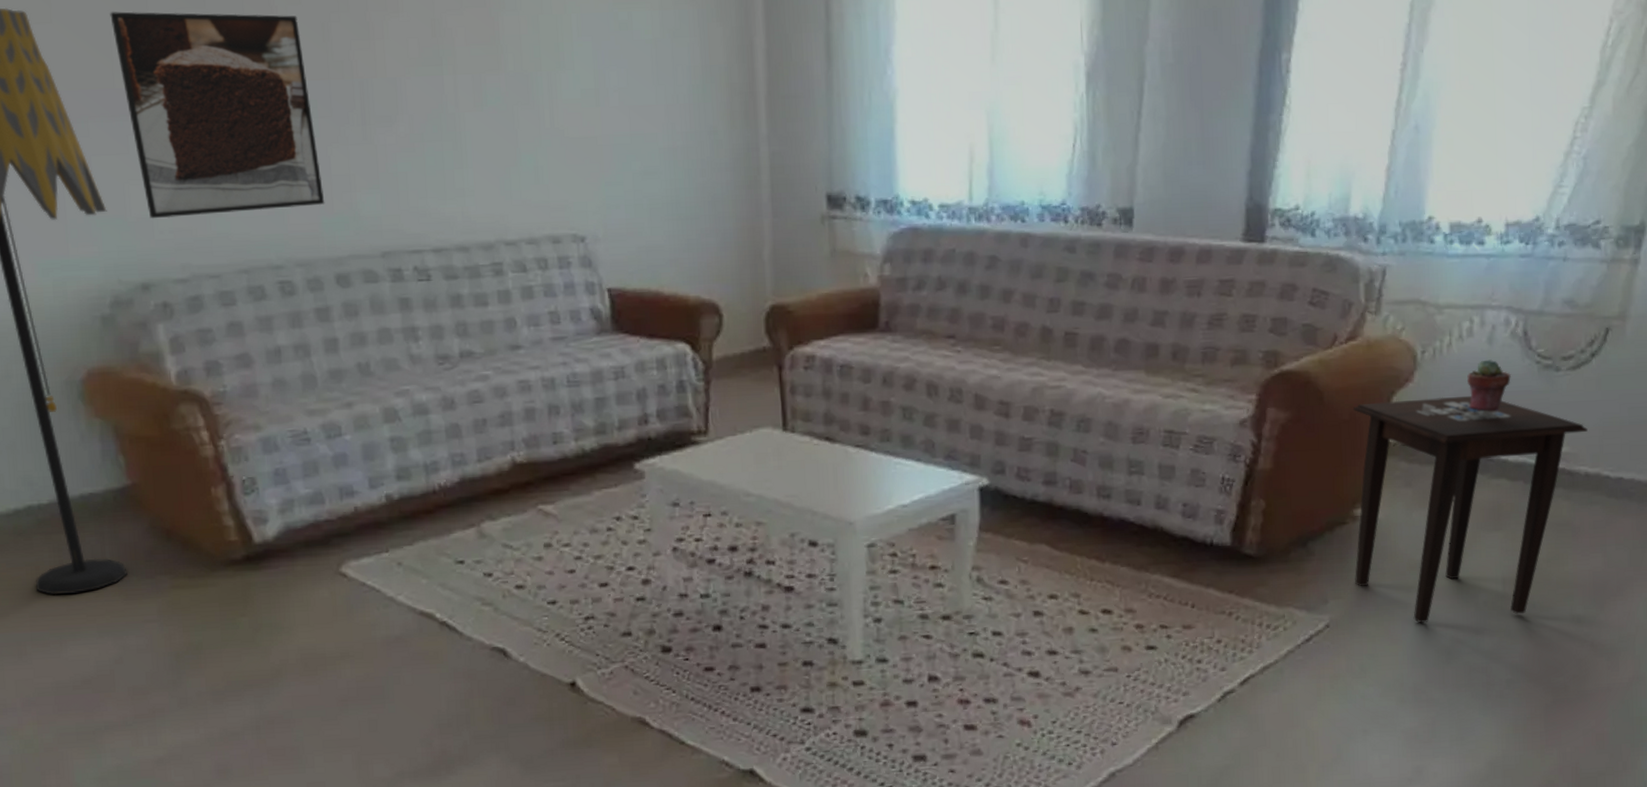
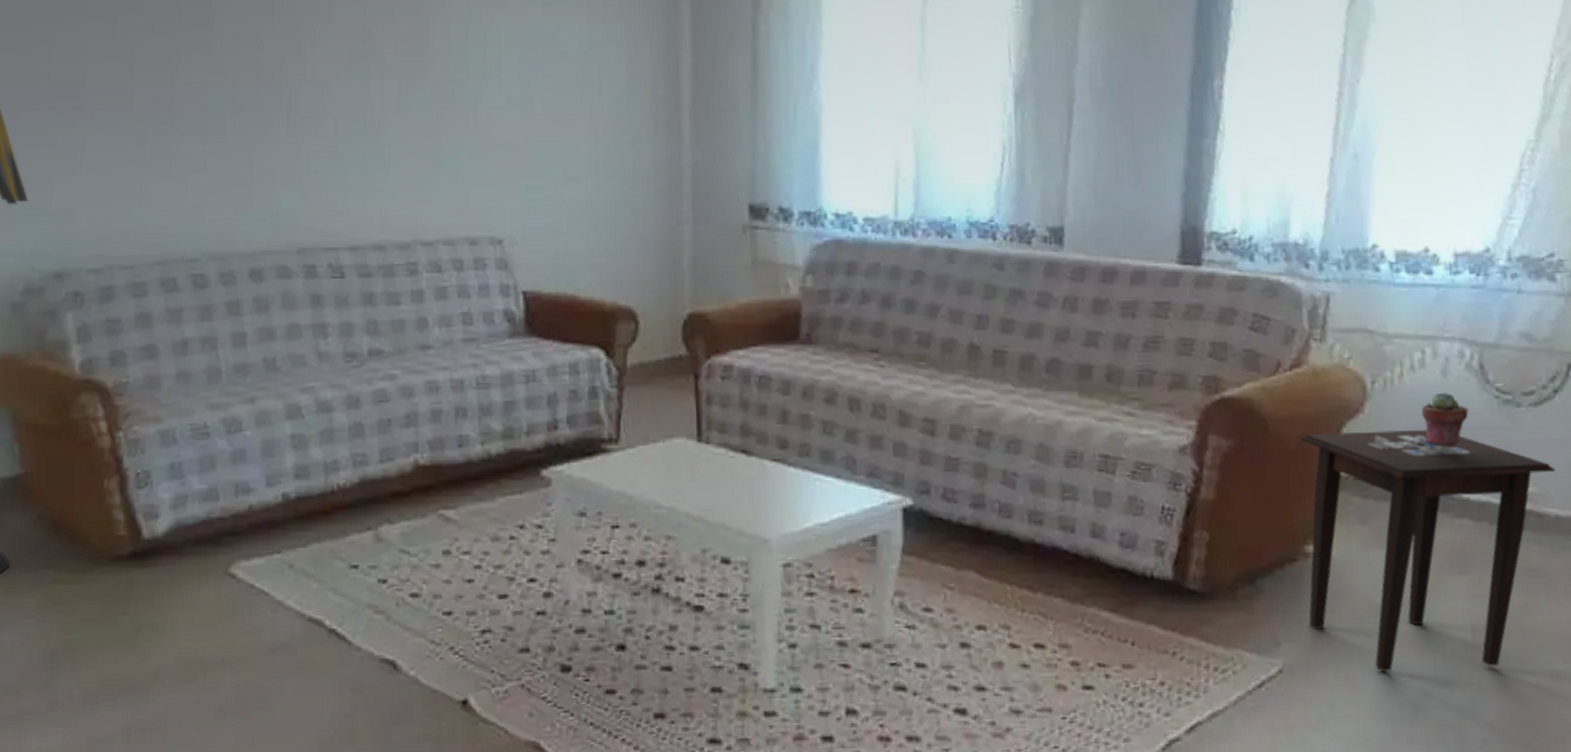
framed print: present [110,11,325,219] -> none [51,13,245,210]

